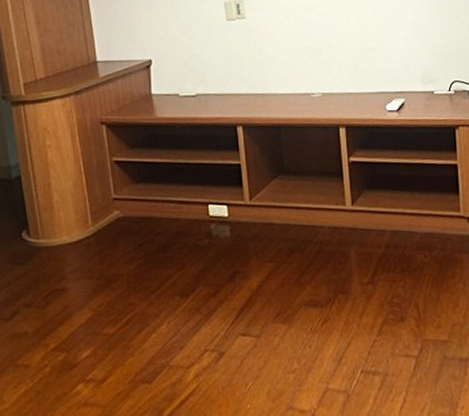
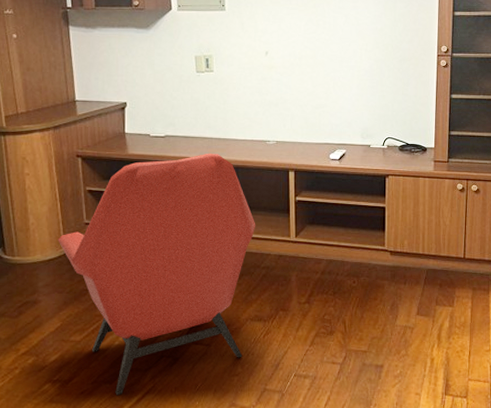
armchair: none [84,111,305,397] -> present [58,153,256,396]

